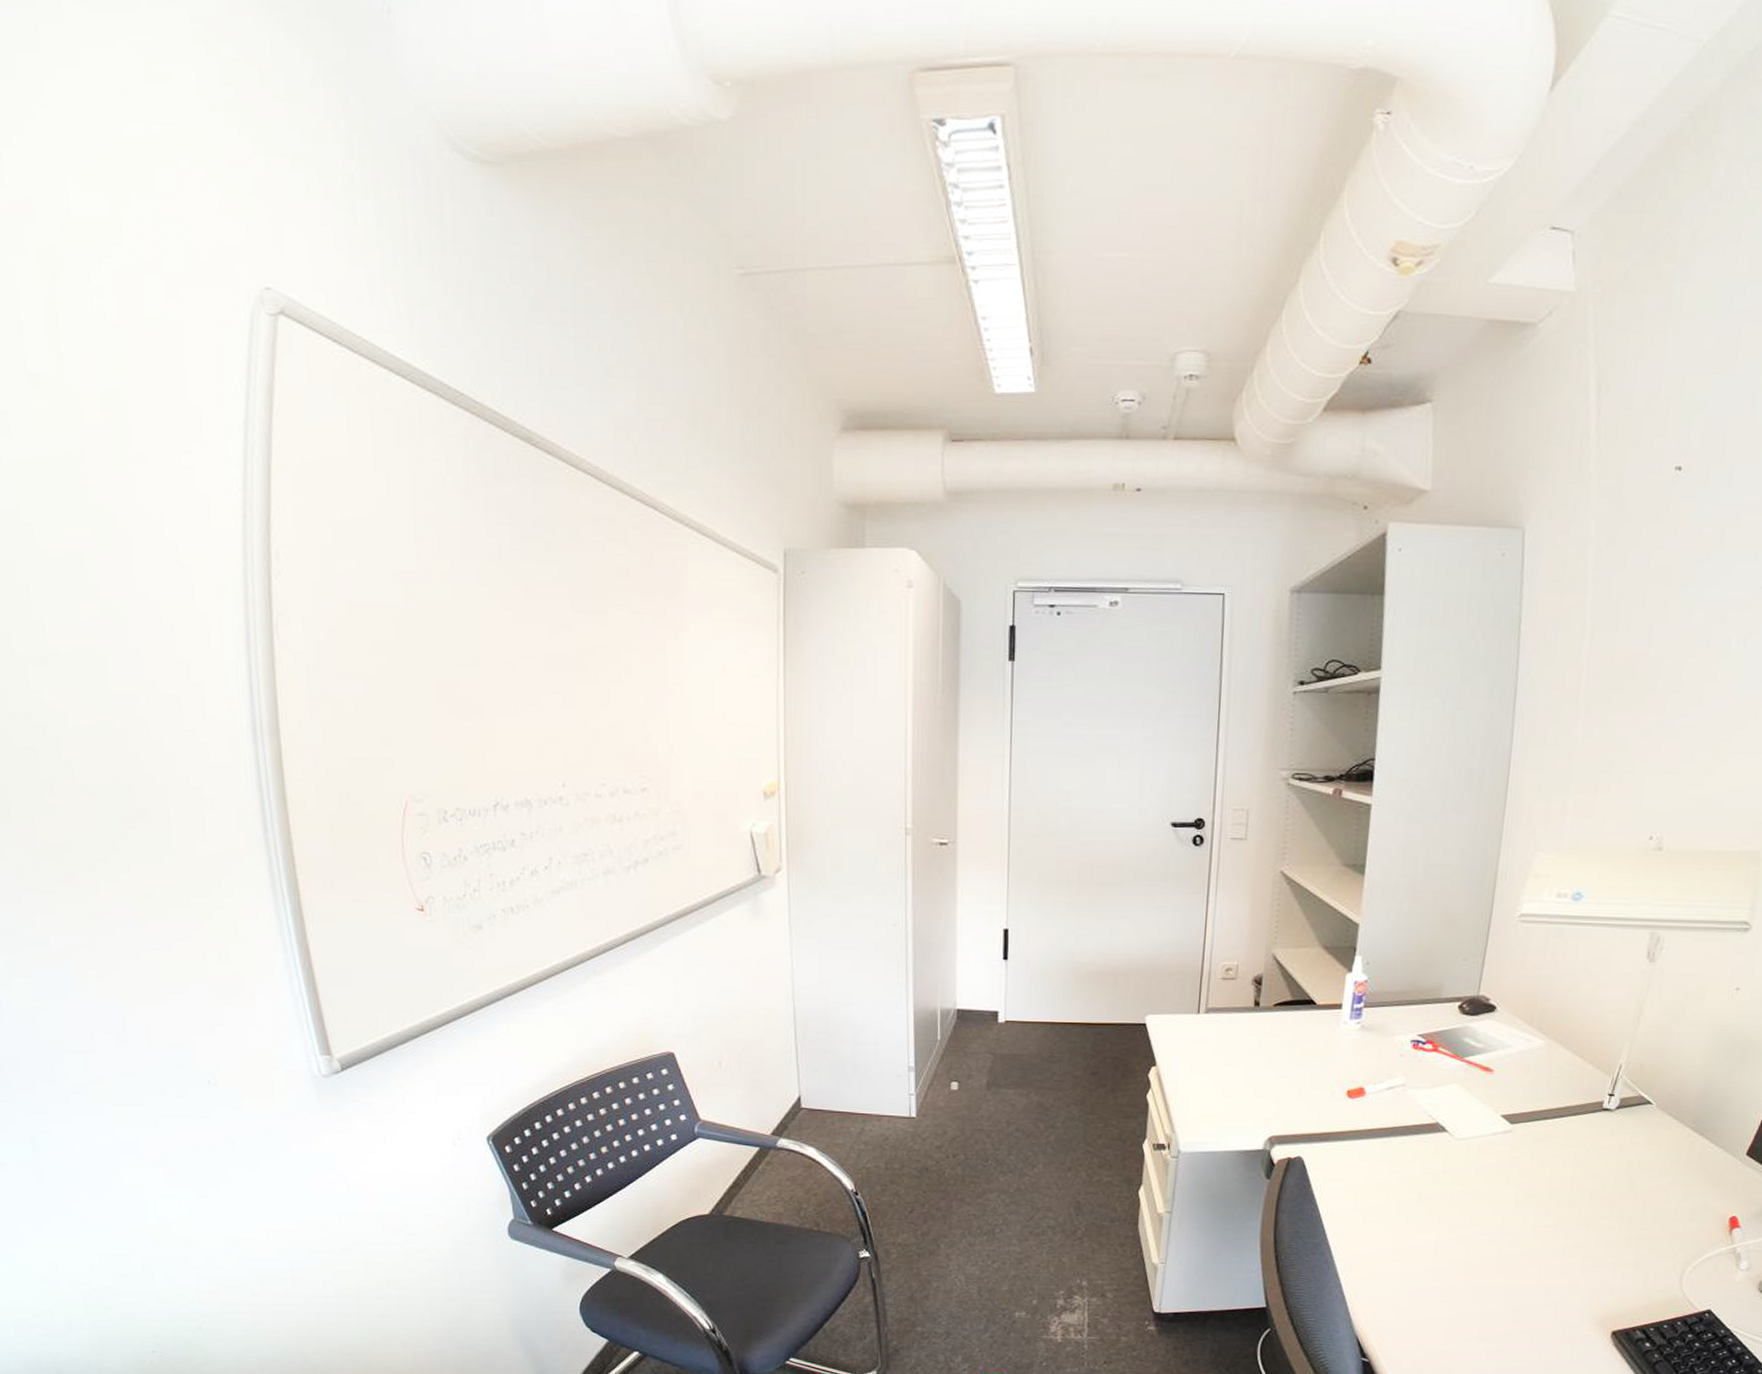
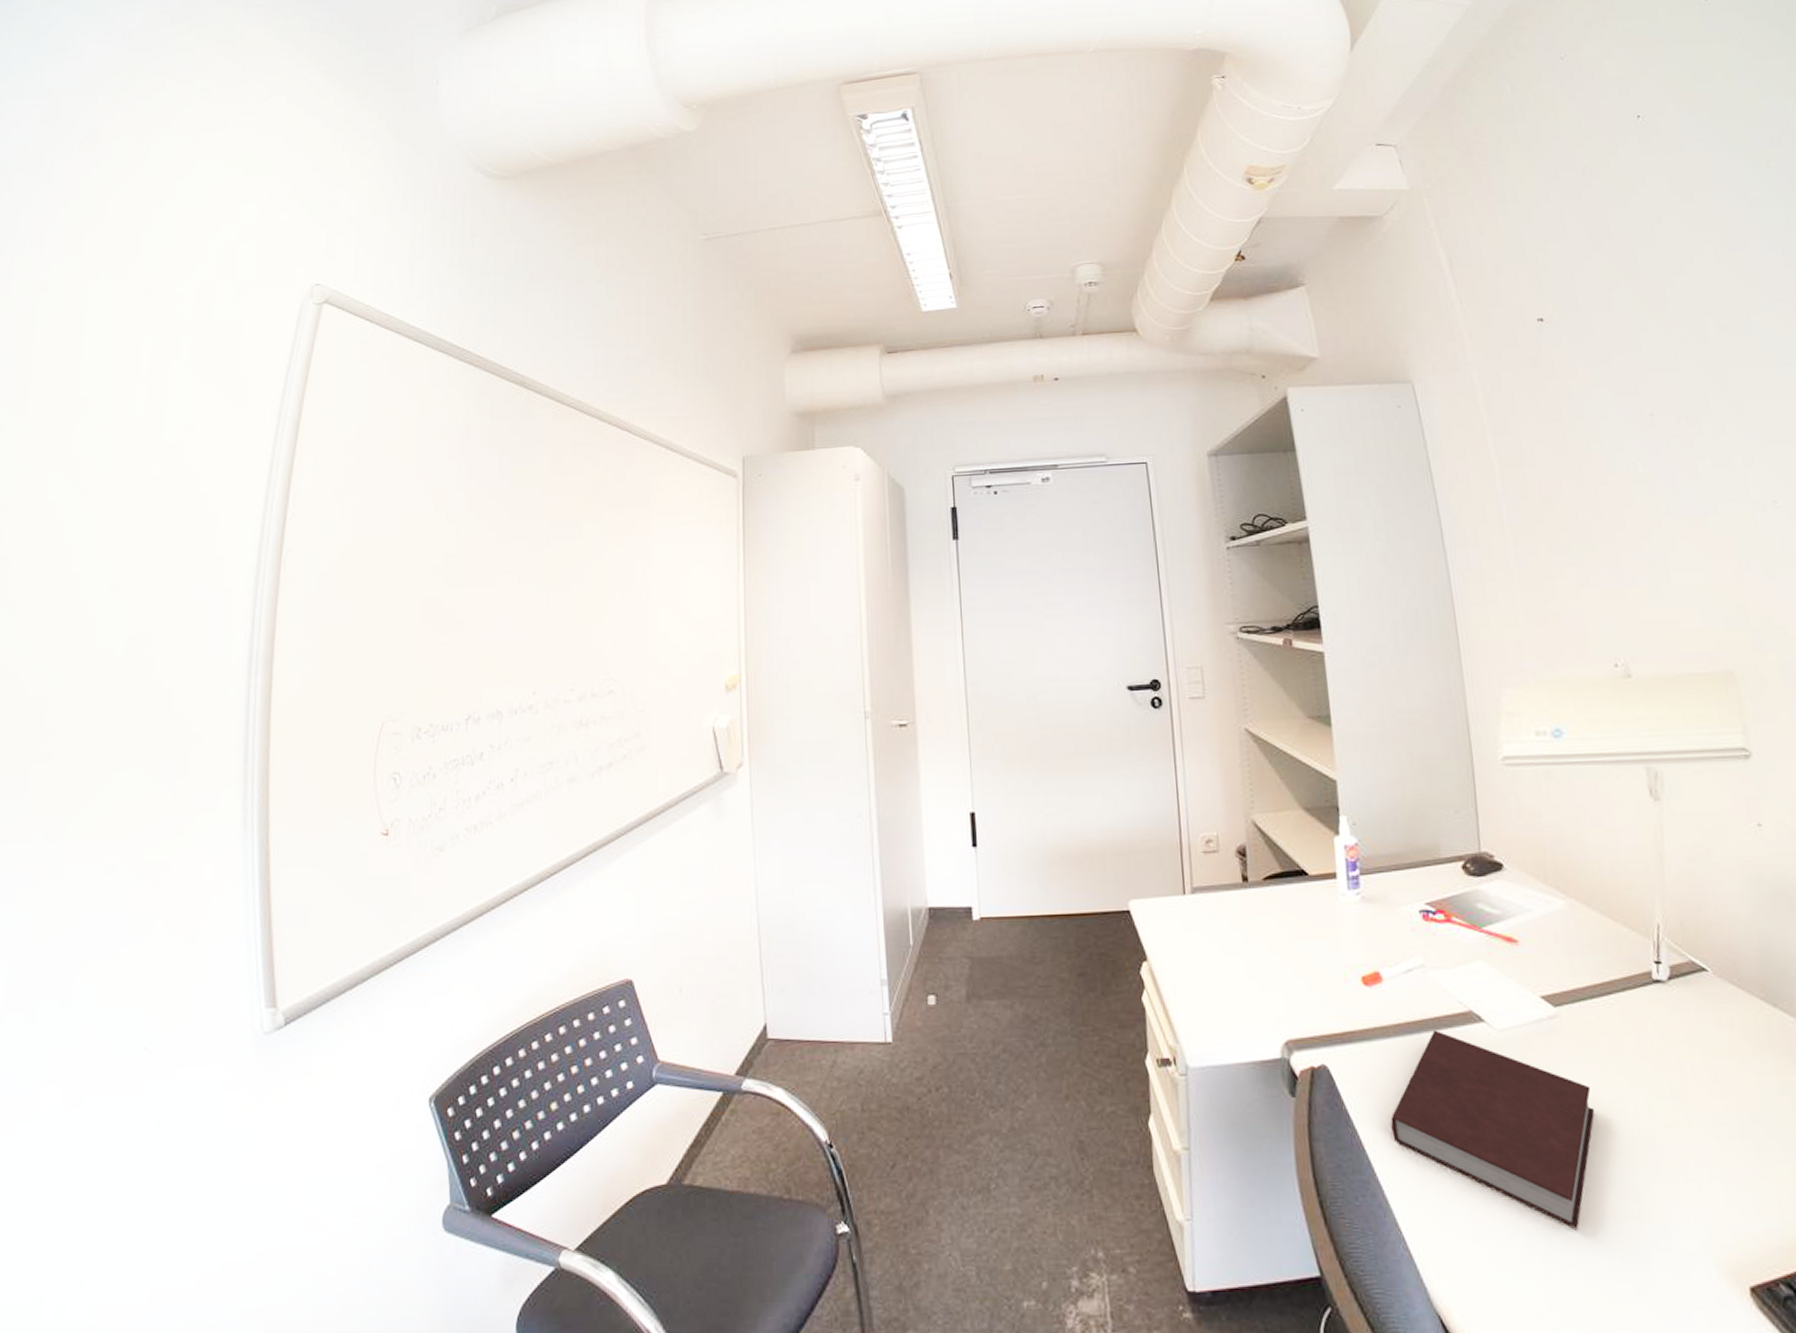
notebook: none [1347,1136,1525,1285] -> present [1390,1030,1595,1229]

